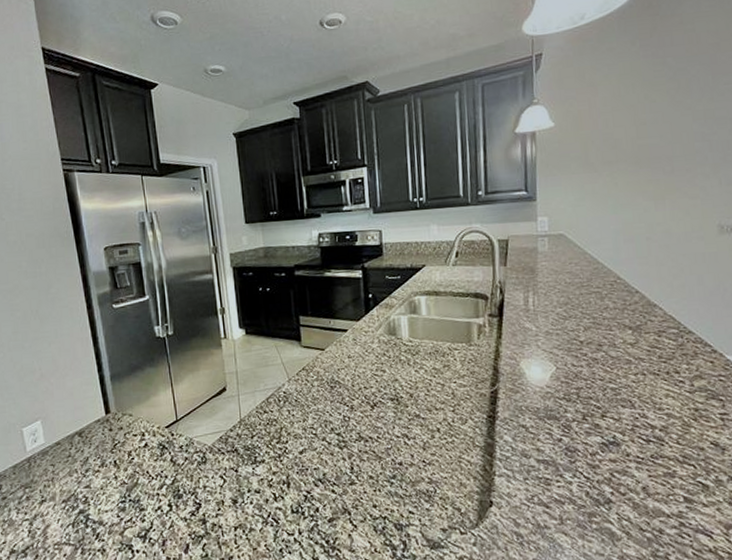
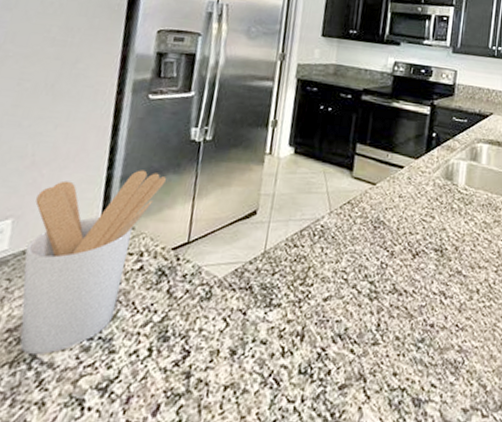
utensil holder: none [53,368,145,516] -> present [19,170,166,354]

